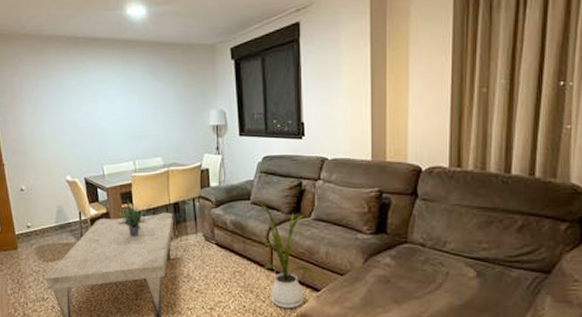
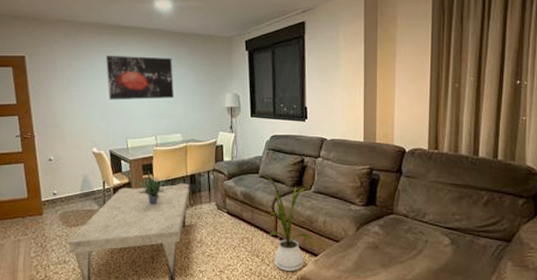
wall art: none [76,71,152,122] -> present [106,55,174,100]

